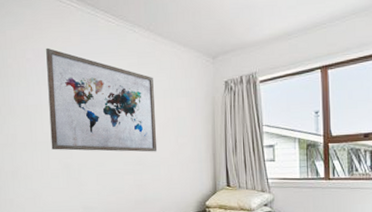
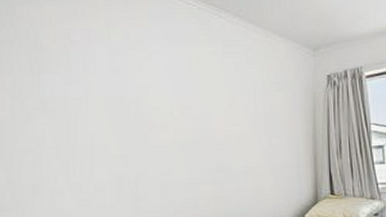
wall art: present [46,47,158,152] -> none [97,29,245,156]

